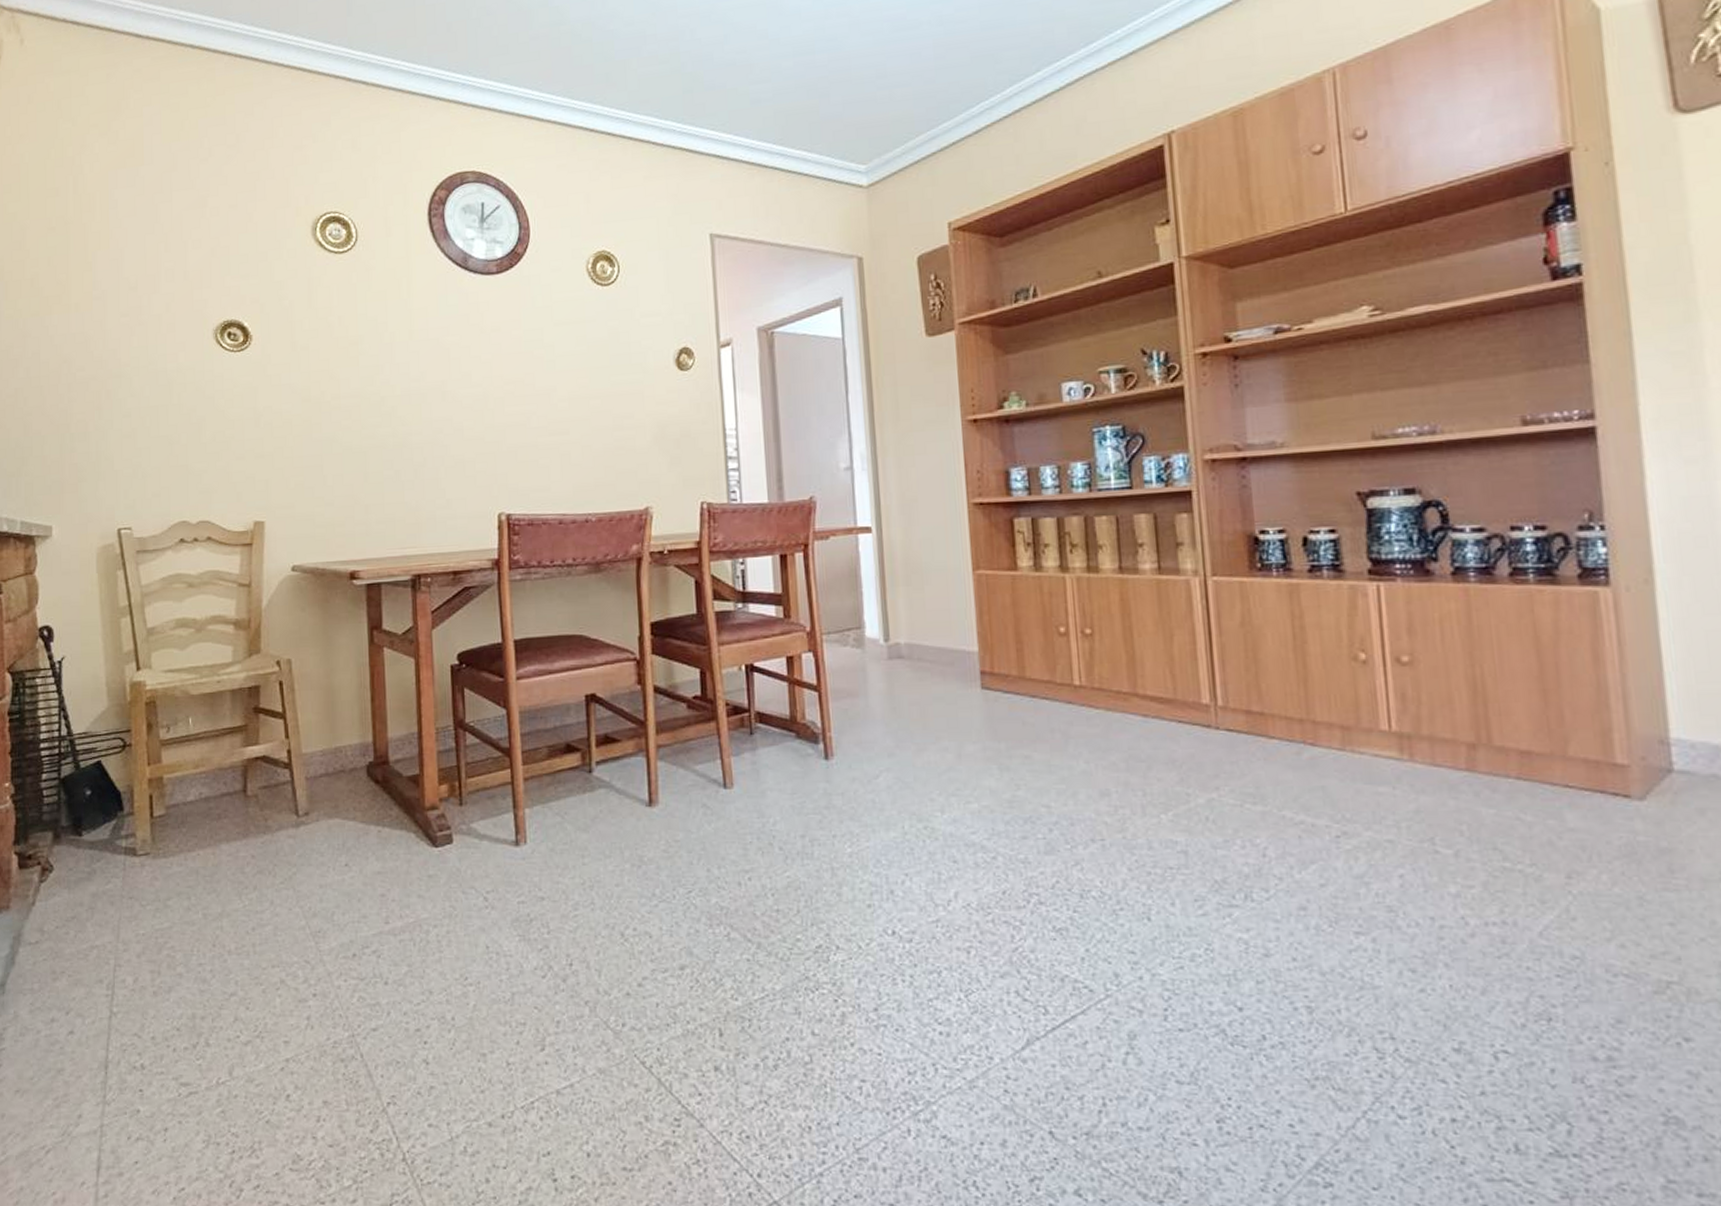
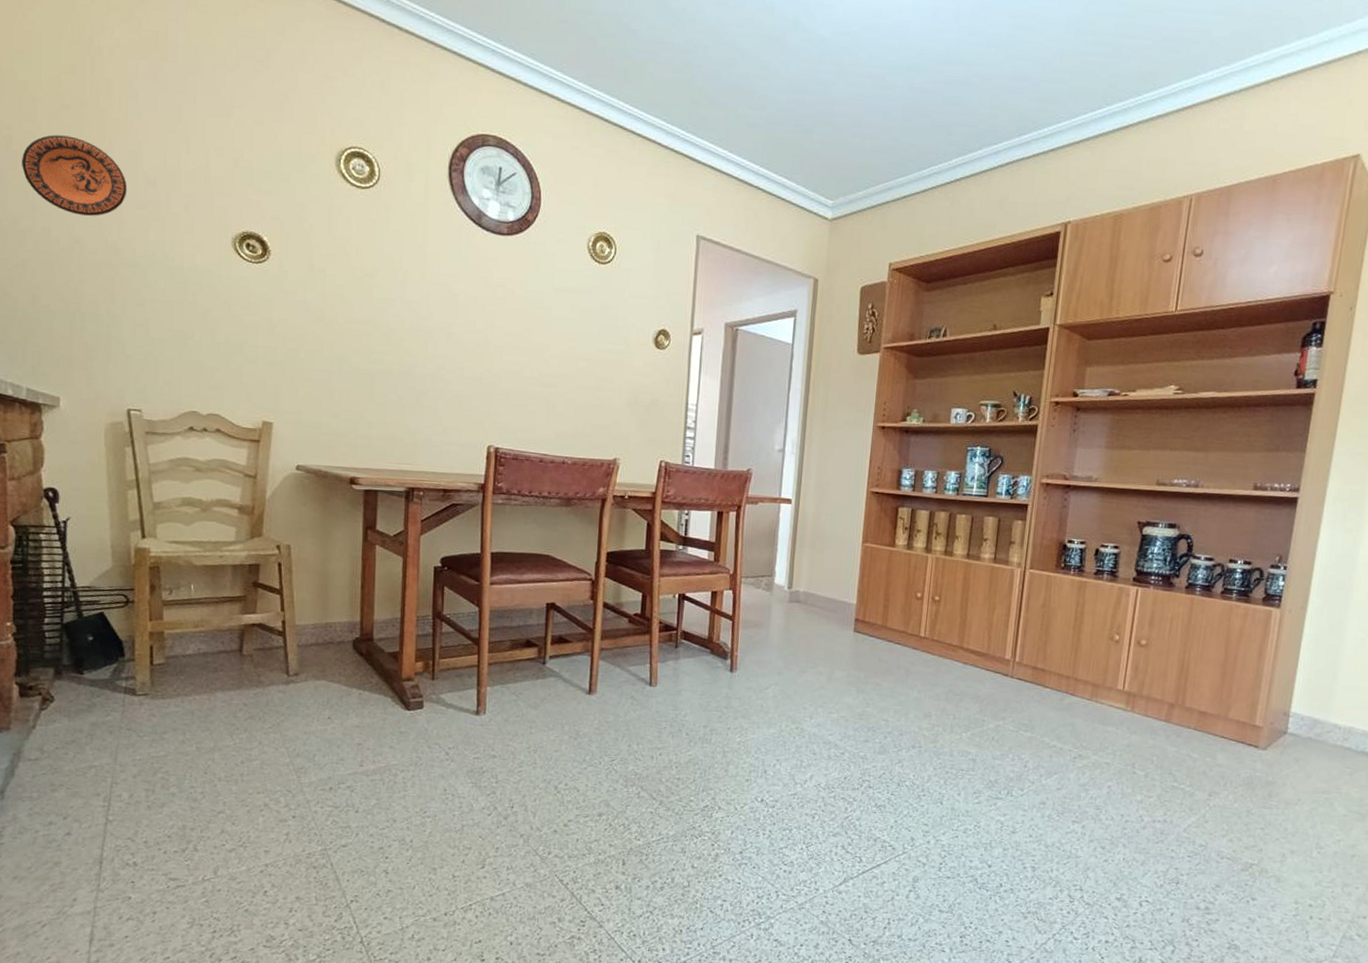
decorative plate: none [13,256,111,334] -> present [22,134,127,216]

